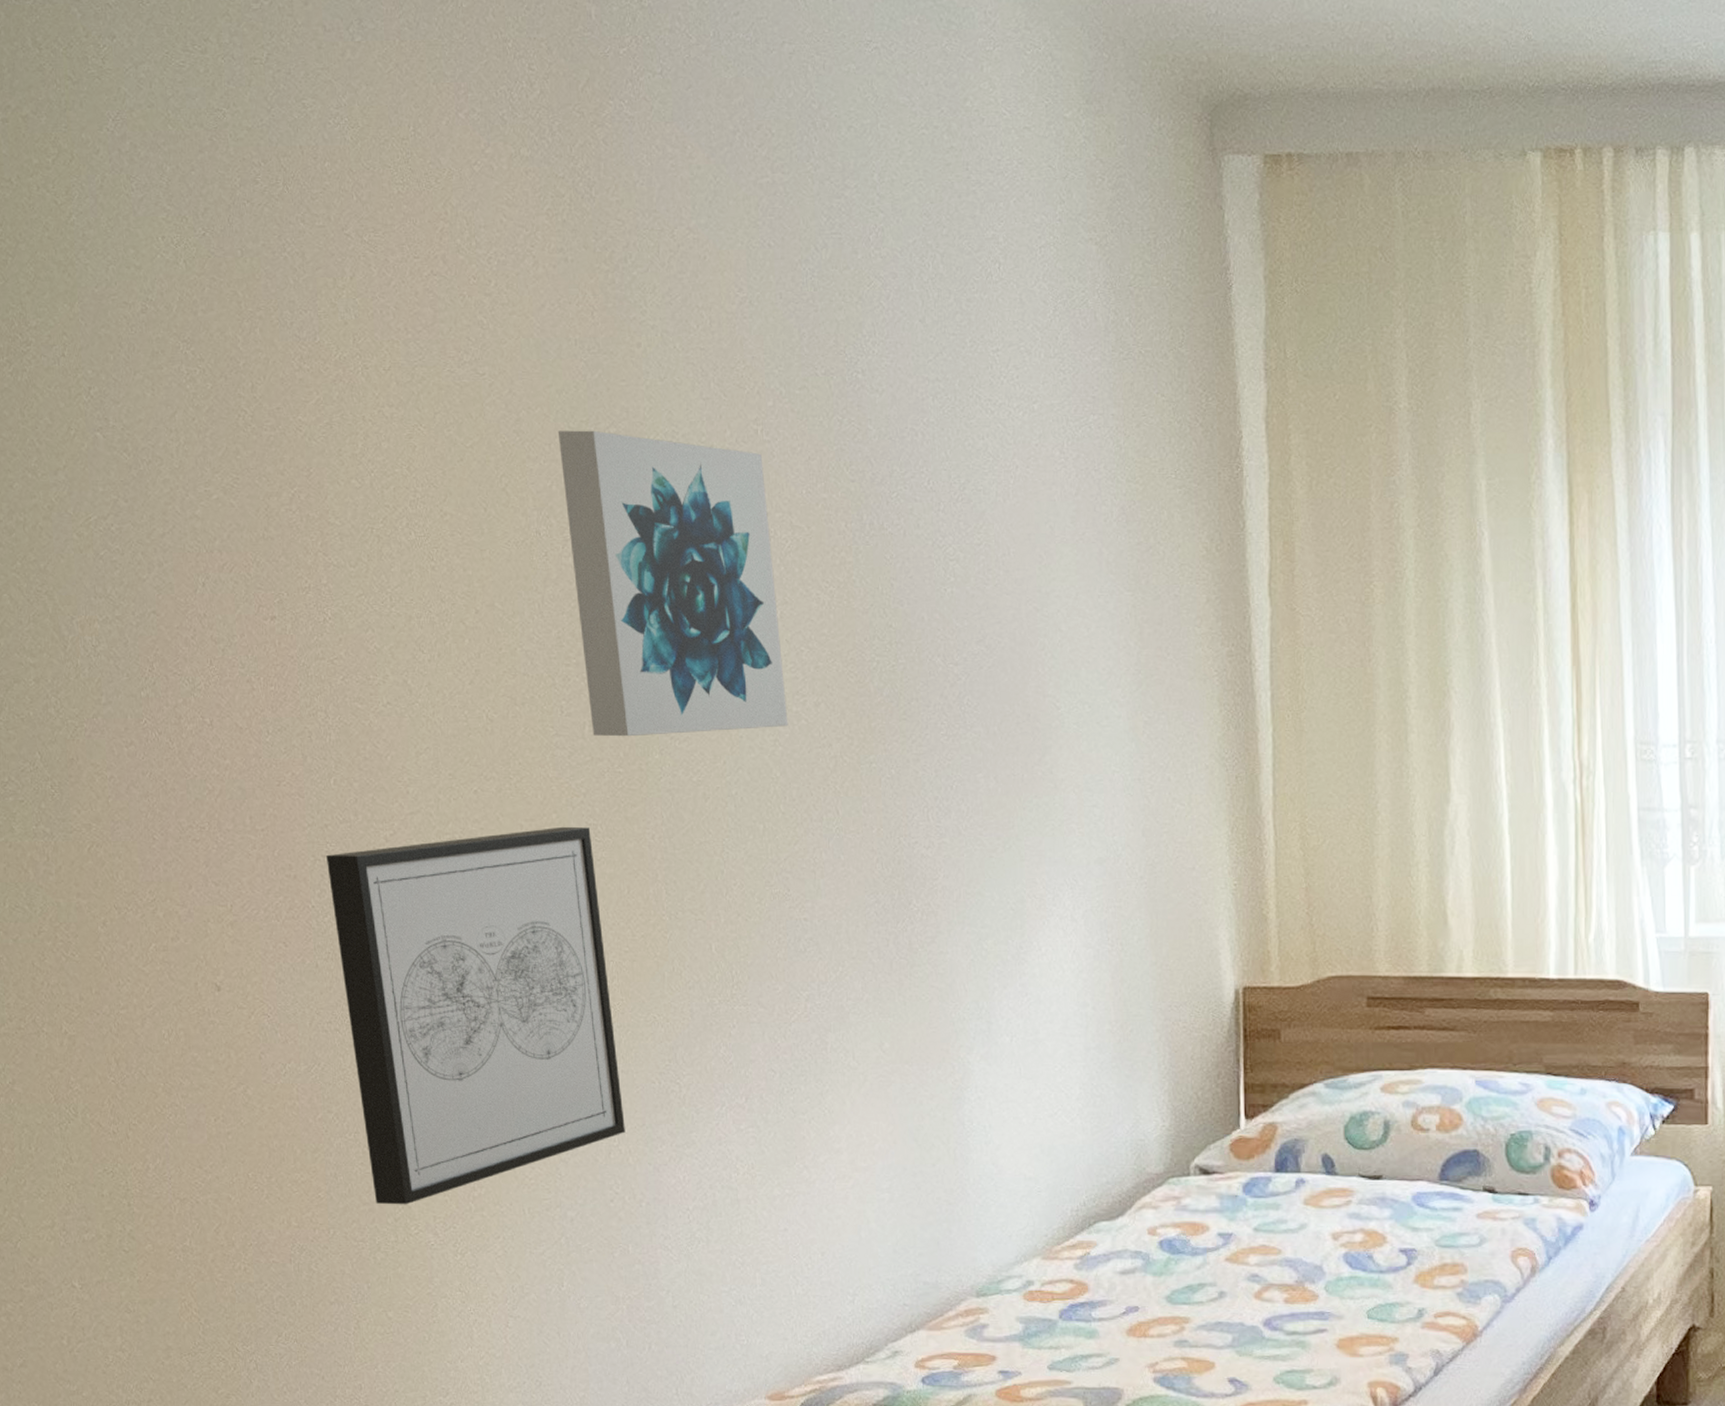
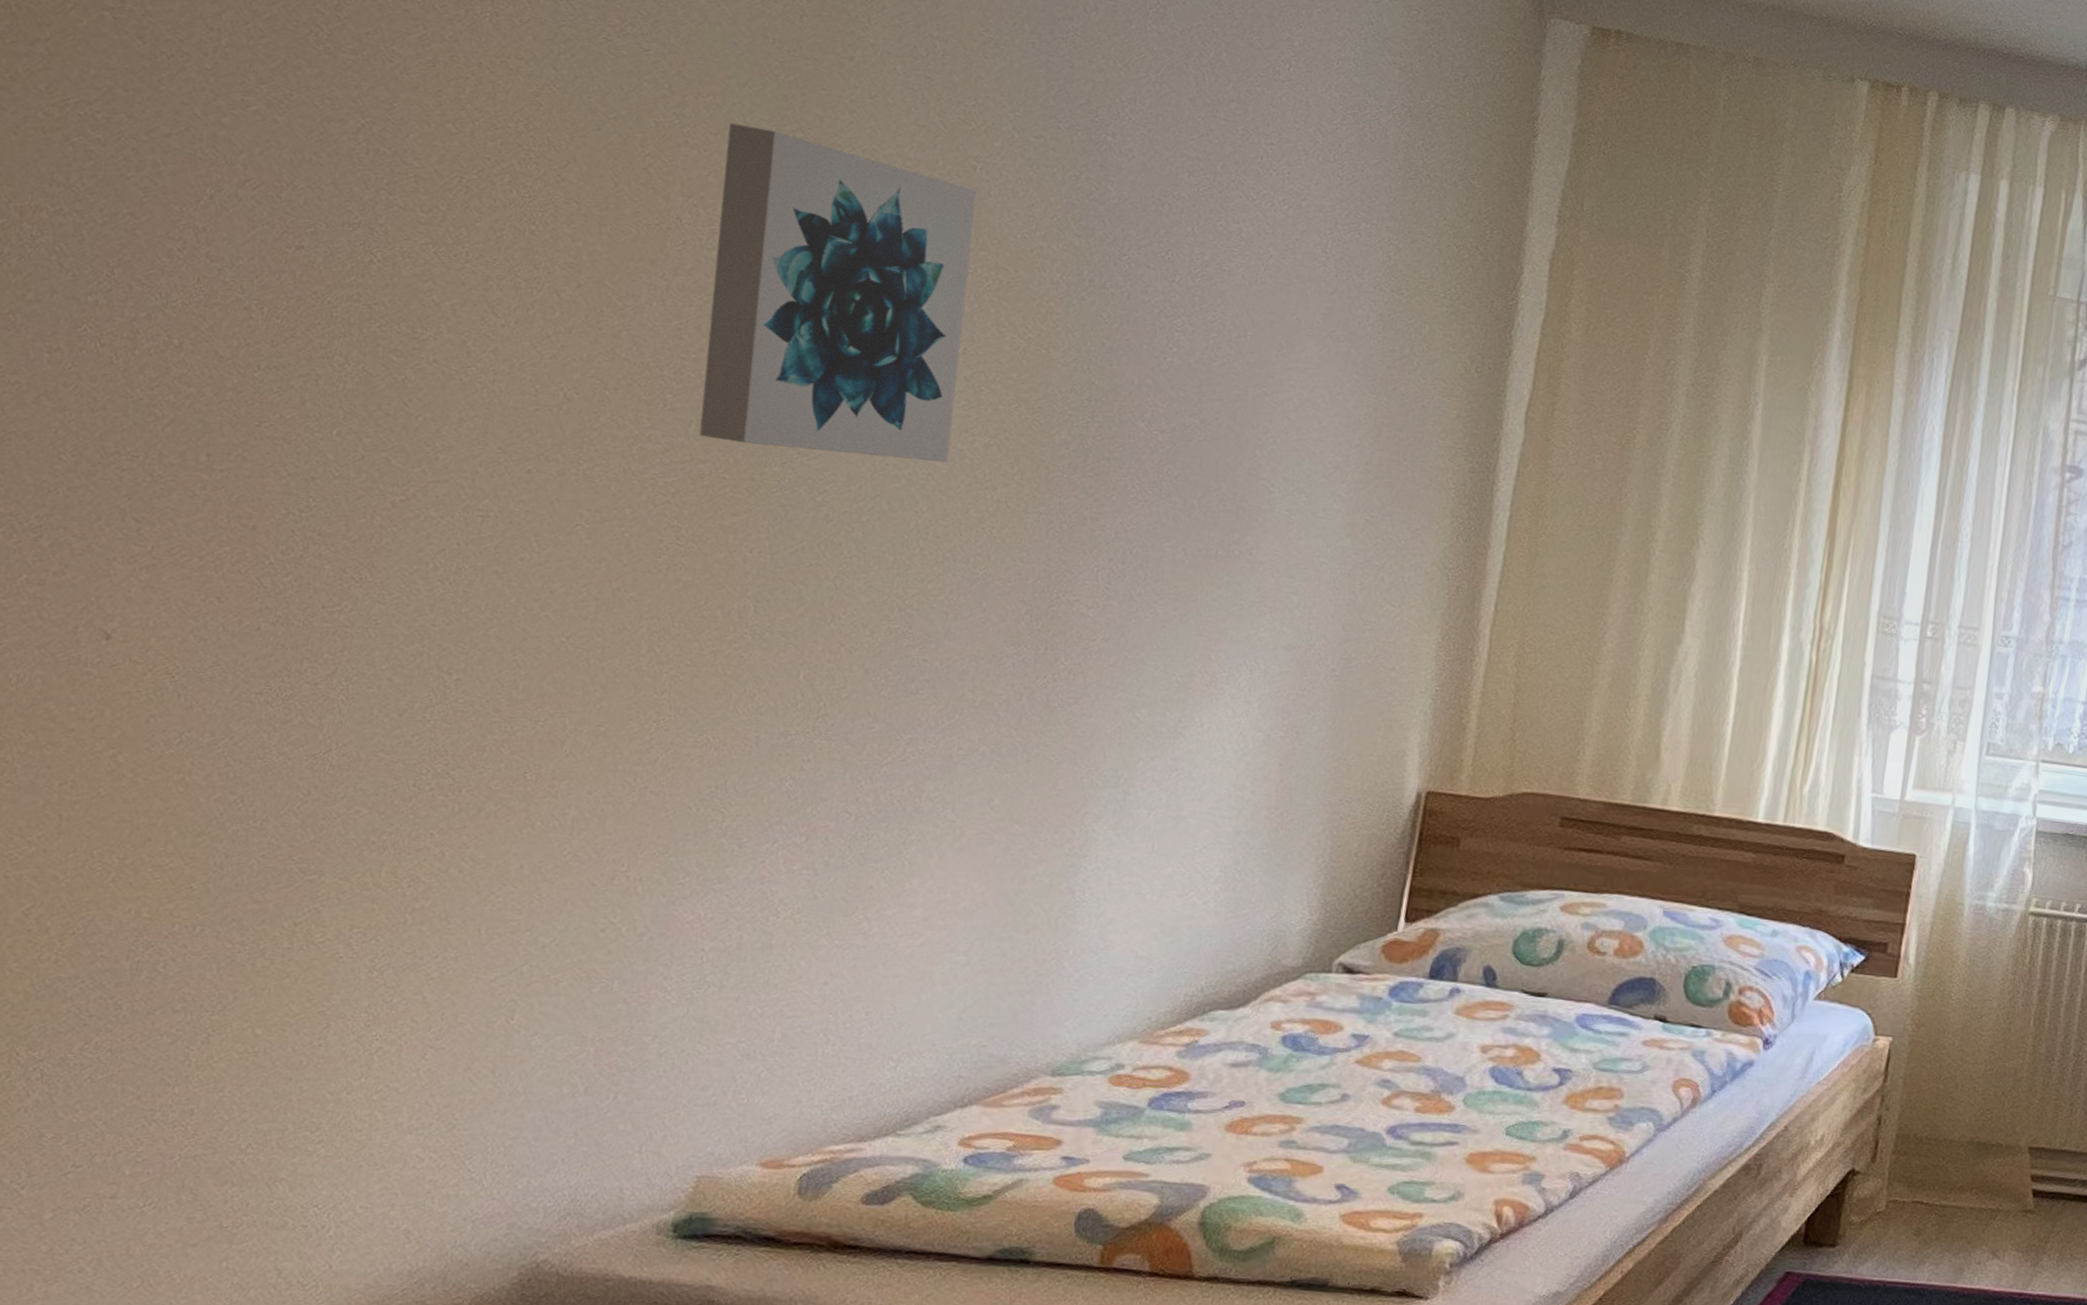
wall art: present [326,826,625,1205] -> none [271,509,672,909]

